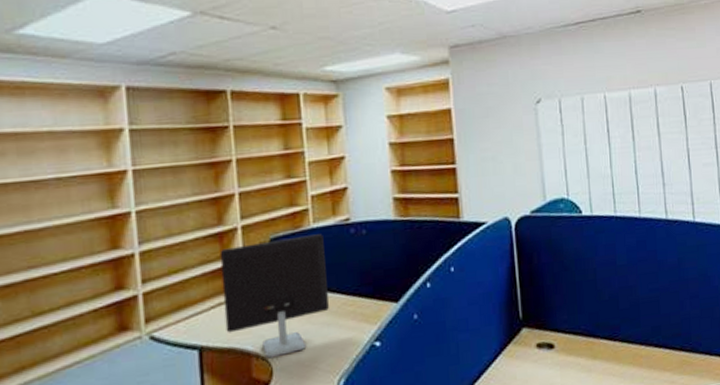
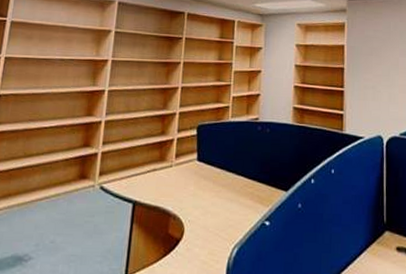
computer monitor: present [219,234,330,359] -> none [155,126,237,220]

